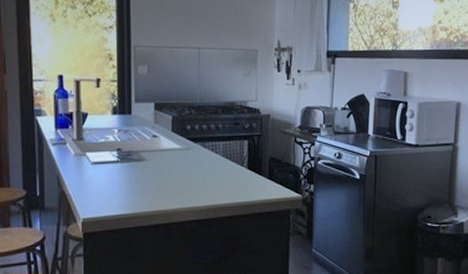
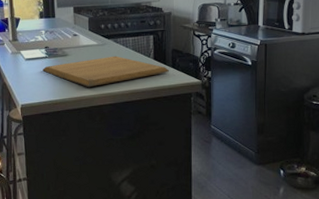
chopping board: none [112,162,265,200] -> present [42,55,169,88]

